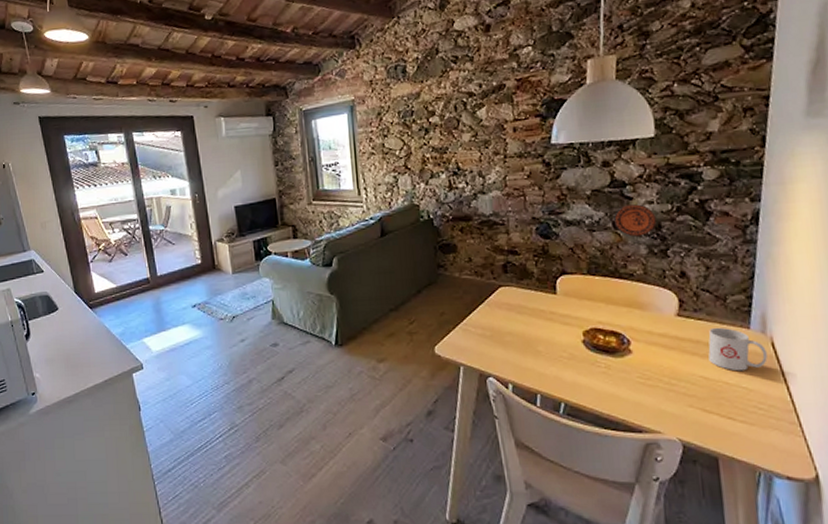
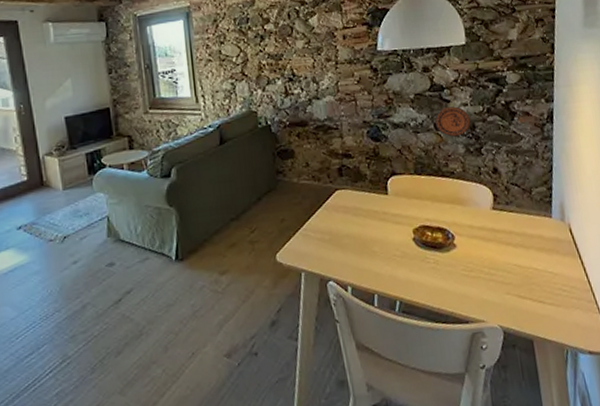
mug: present [708,327,768,372] -> none [519,217,567,258]

